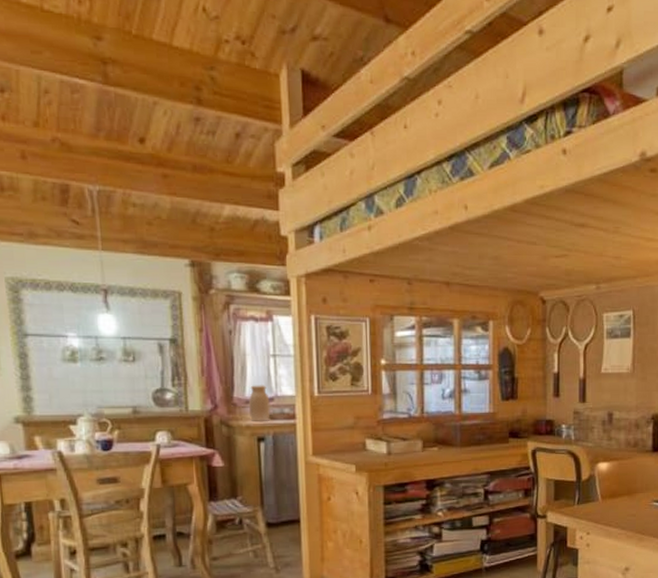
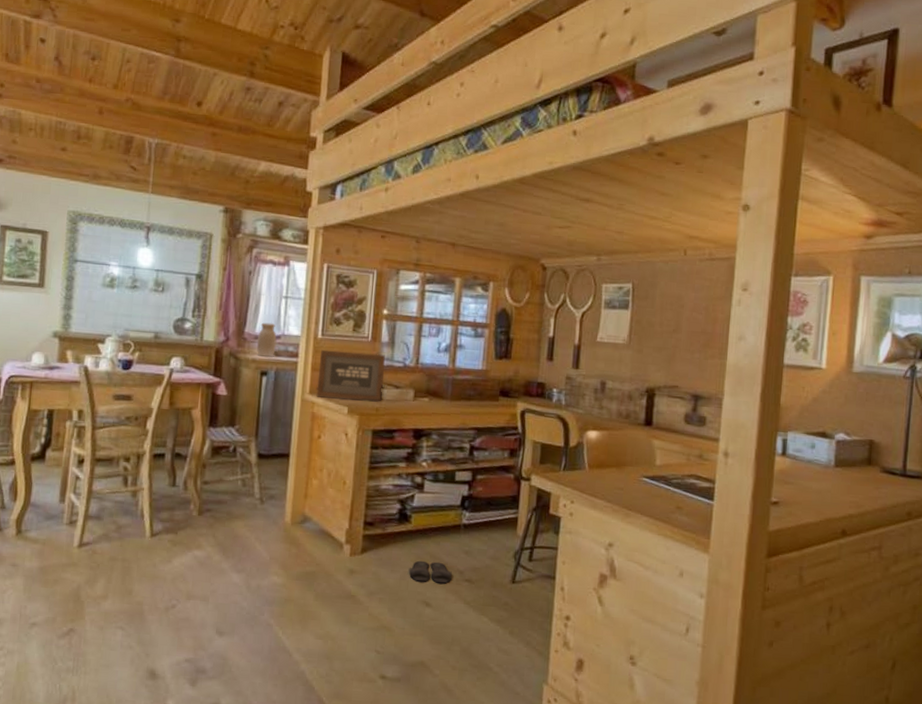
picture frame: none [319,407,389,458] -> present [316,349,385,402]

